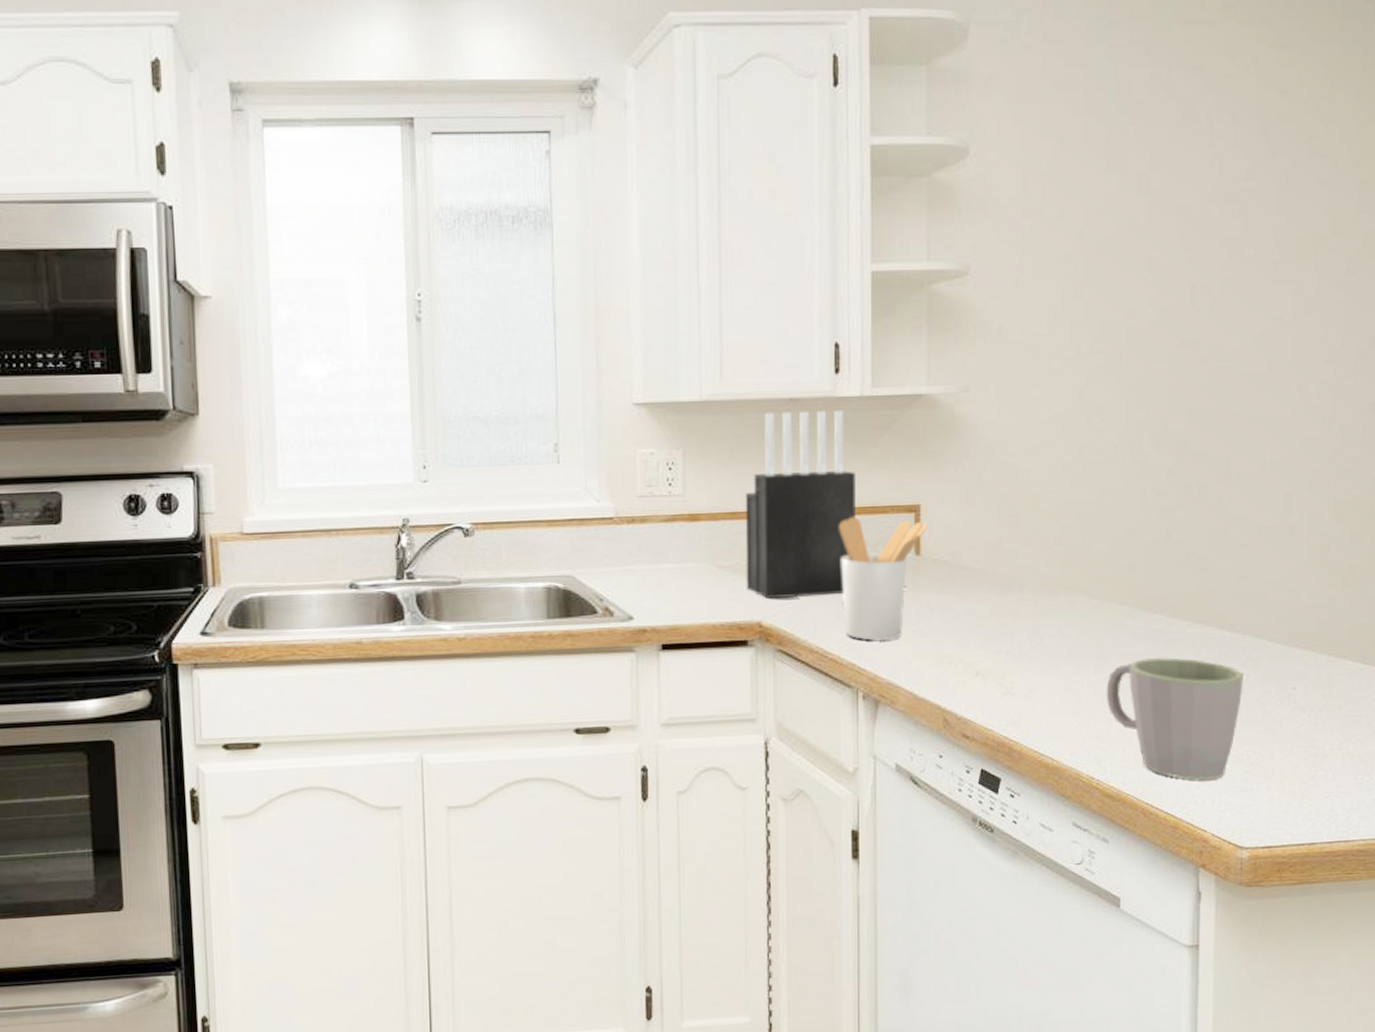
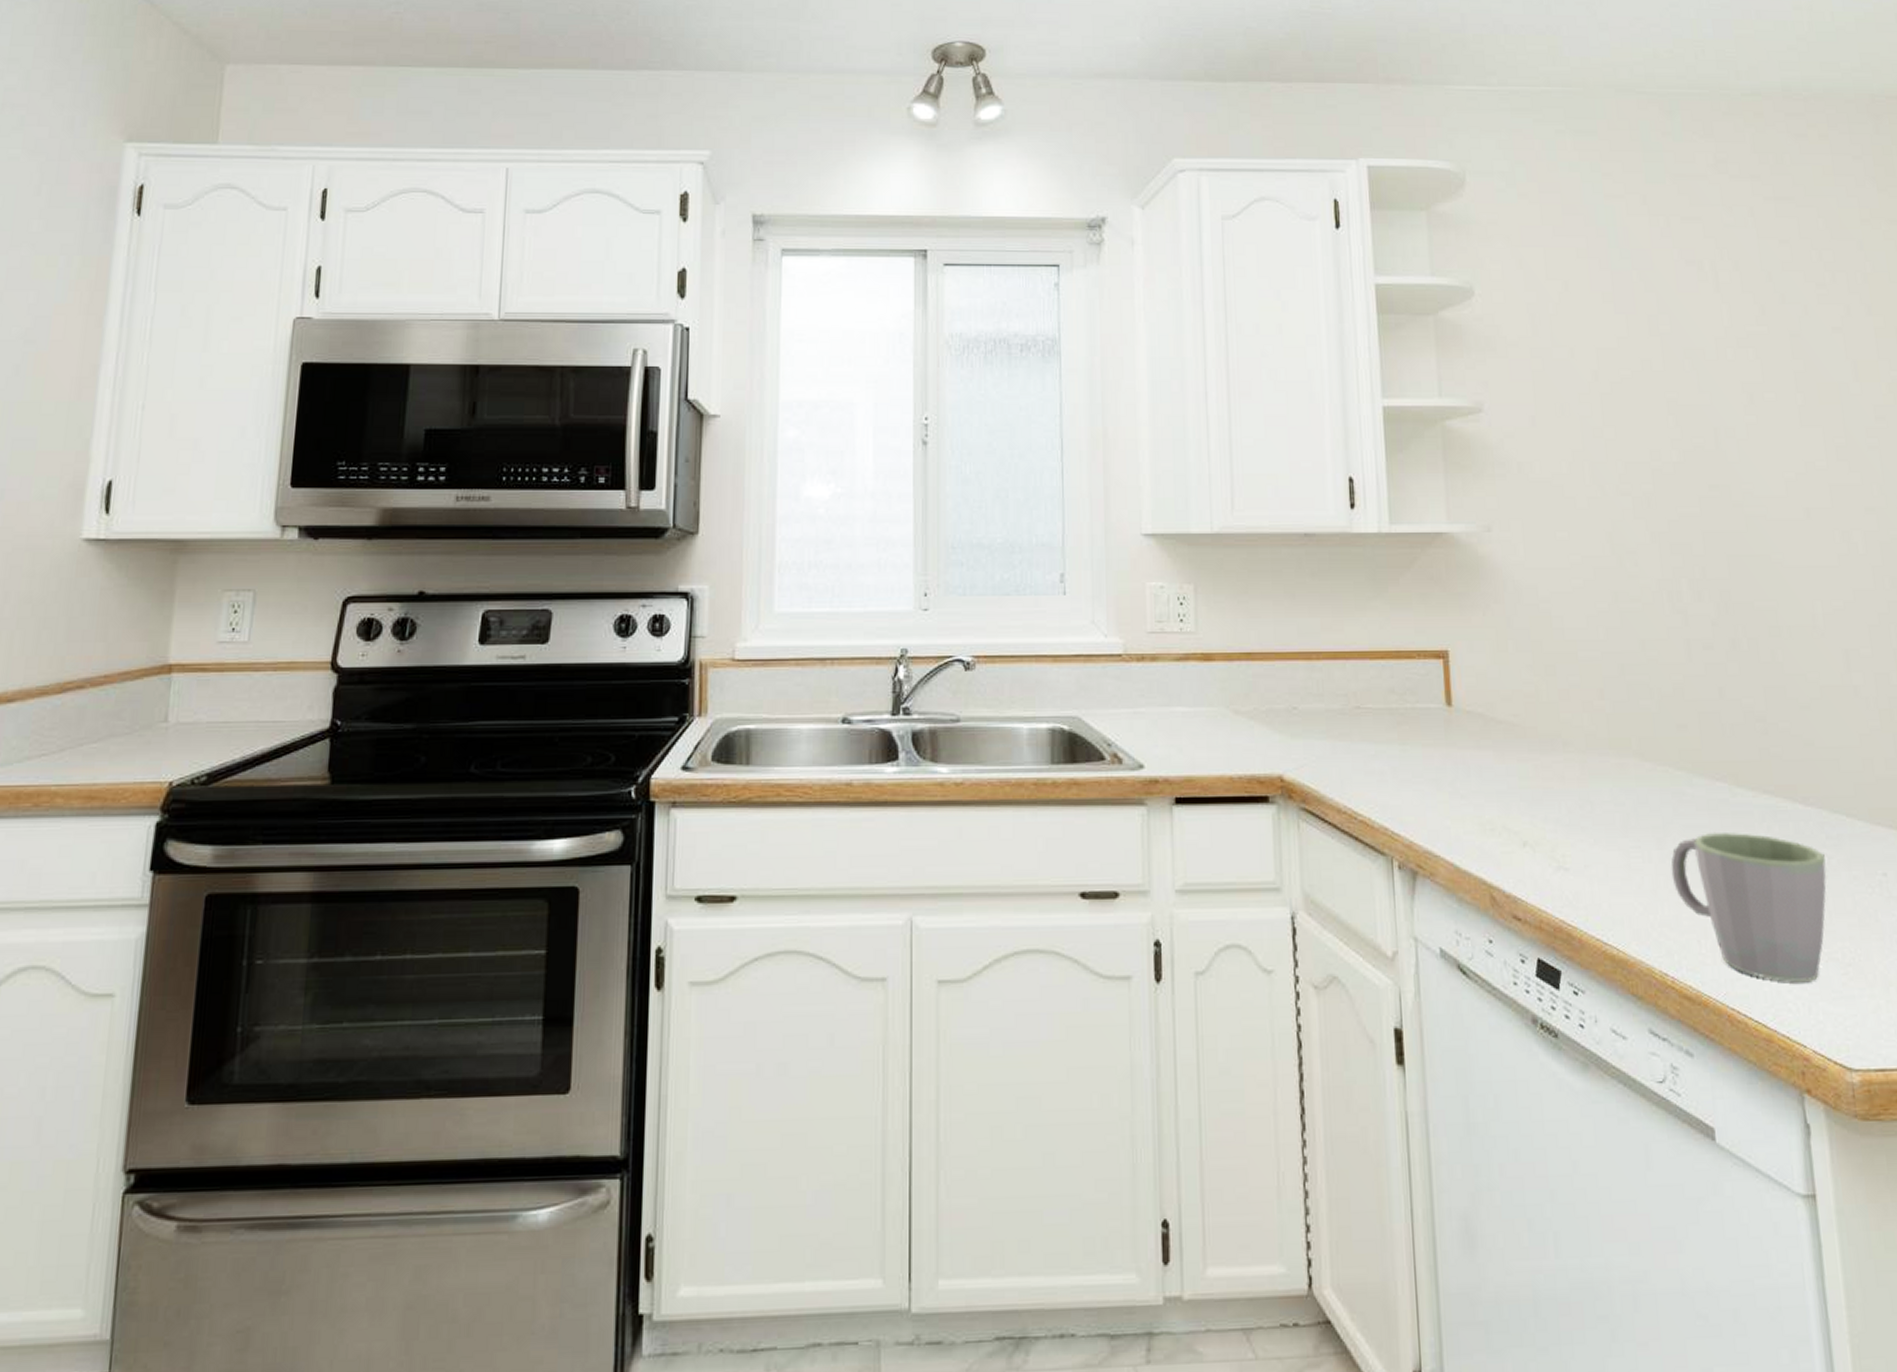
knife block: present [745,410,856,599] -> none [1261,546,1380,750]
utensil holder: present [839,517,928,641] -> none [1362,662,1458,803]

